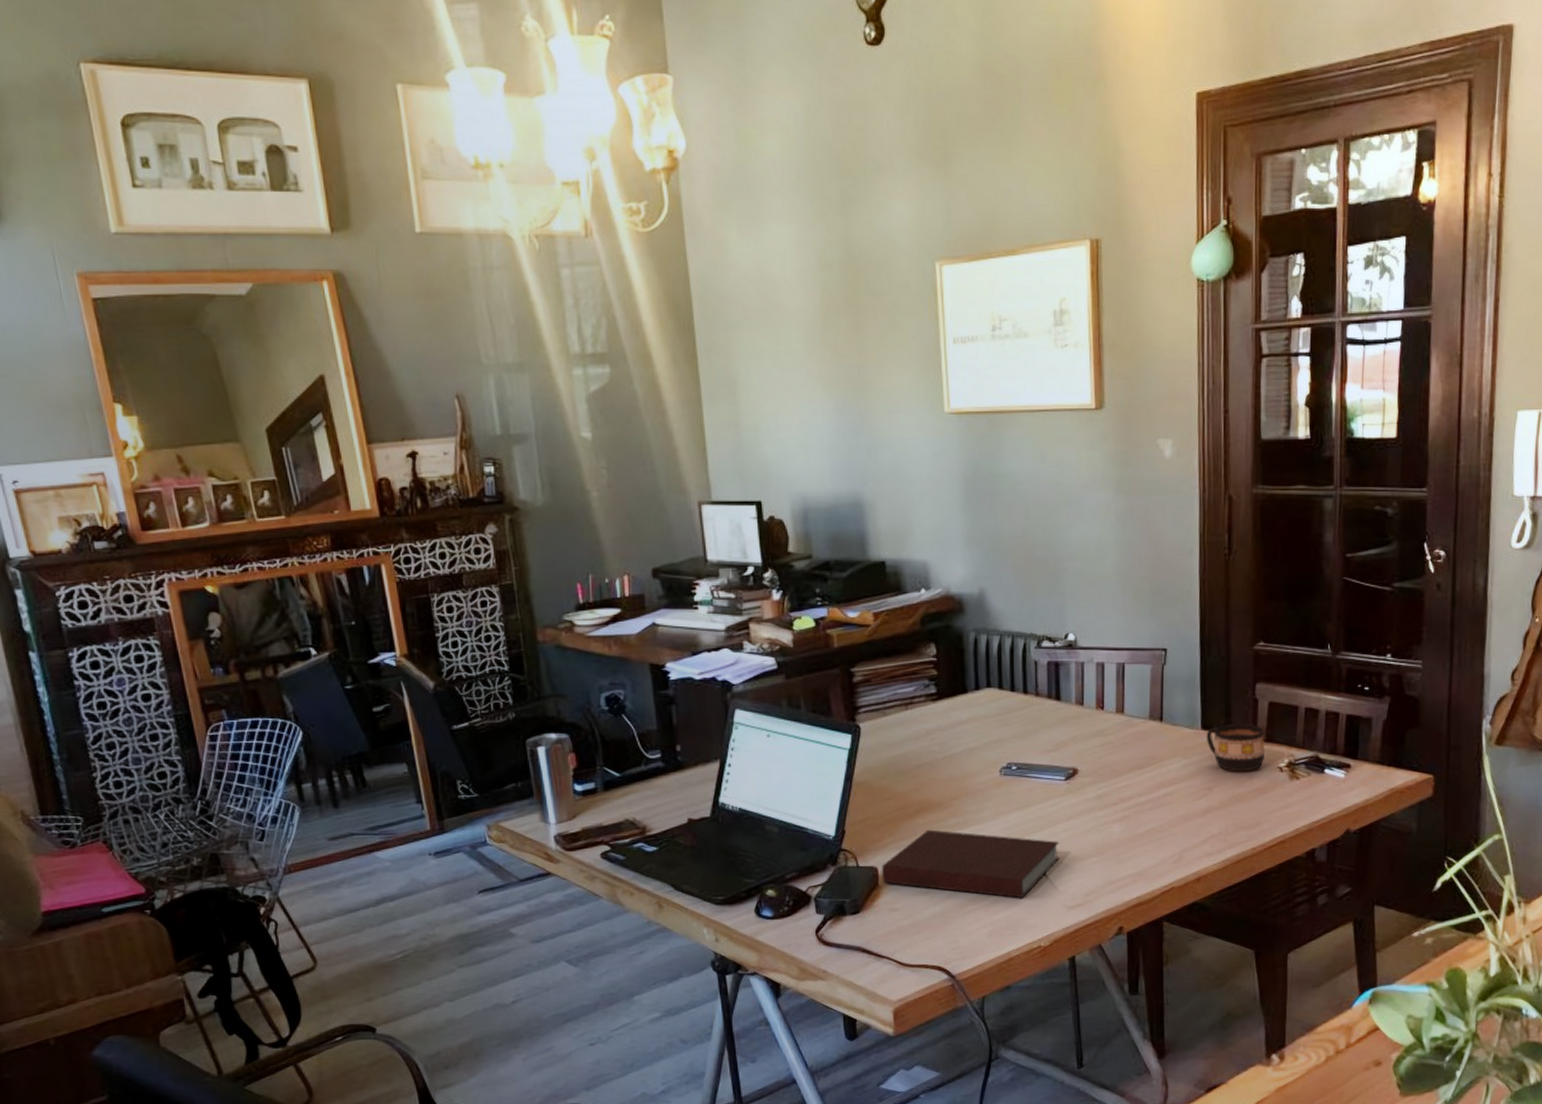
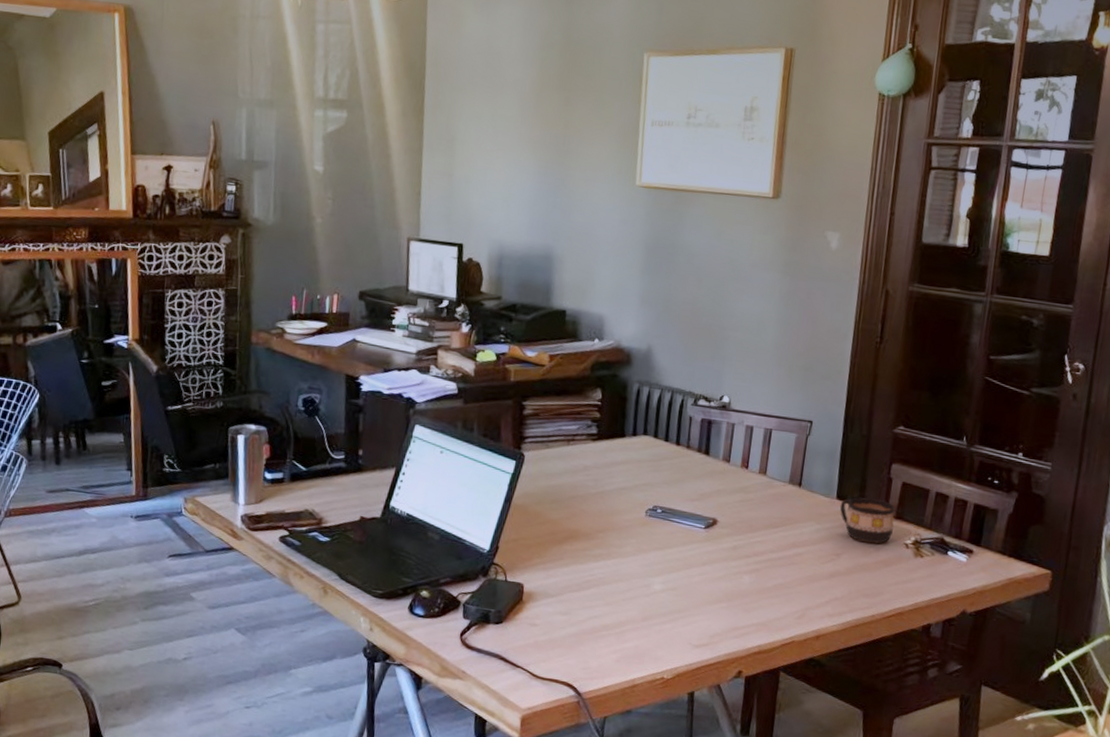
notebook: present [882,829,1060,899] -> none [526,556,693,632]

